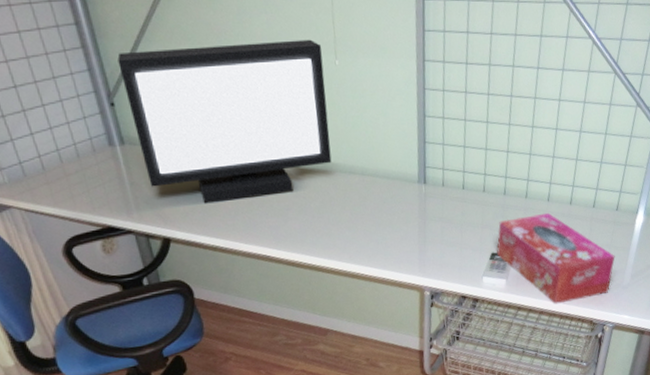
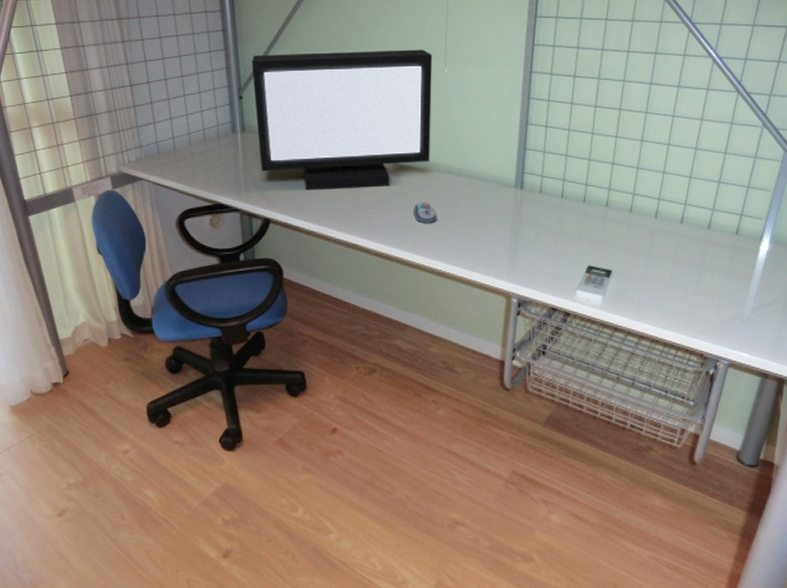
computer mouse: none [320,205,346,228] -> present [413,202,437,224]
tissue box: present [496,212,615,305] -> none [593,229,733,330]

